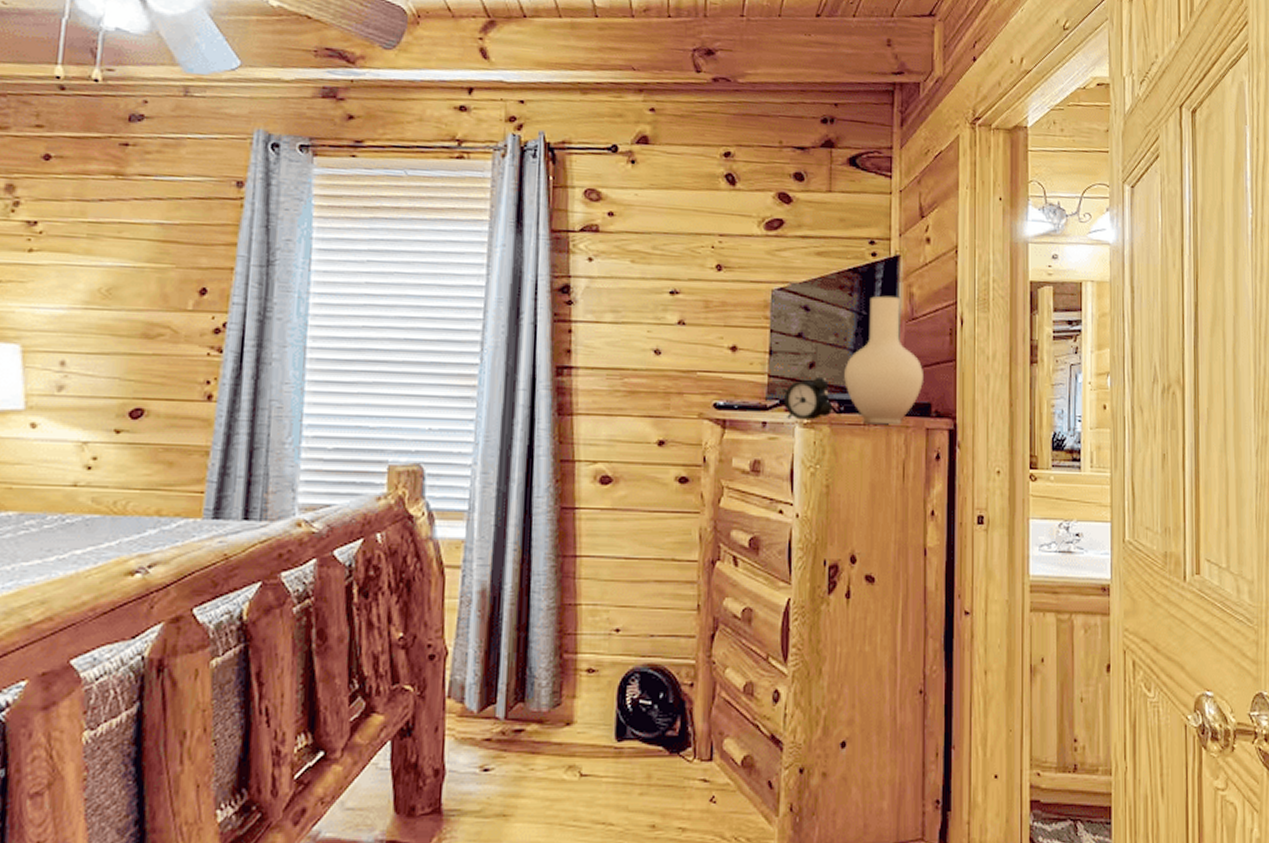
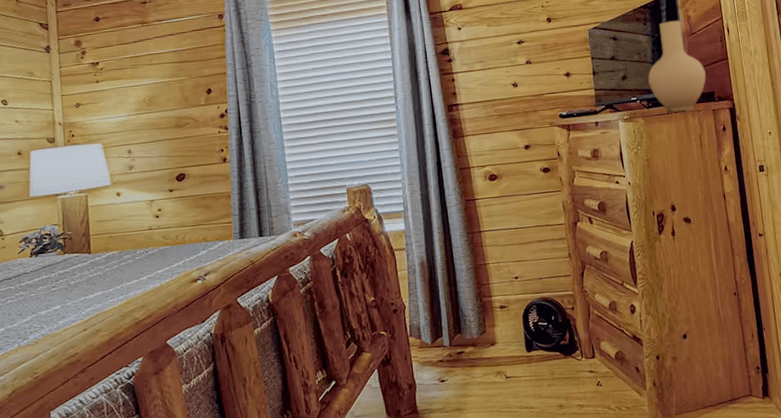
alarm clock: present [781,376,833,421] -> none [605,84,644,118]

